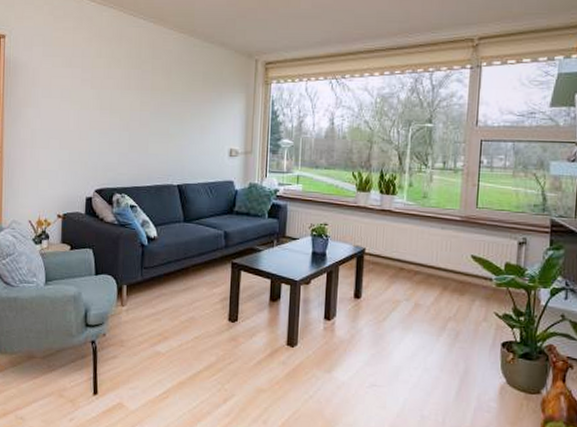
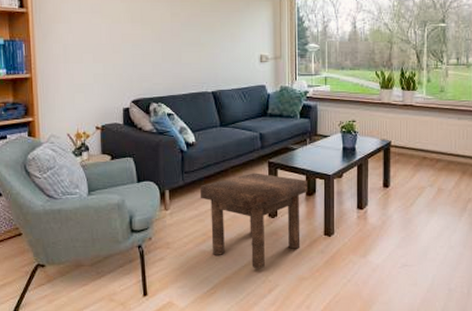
stool: none [158,273,272,376] -> present [199,173,307,269]

